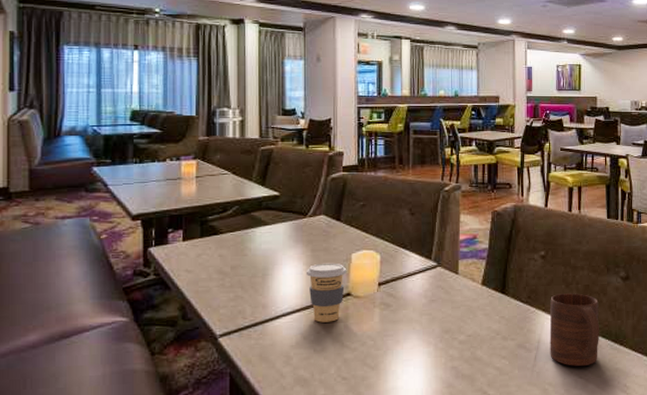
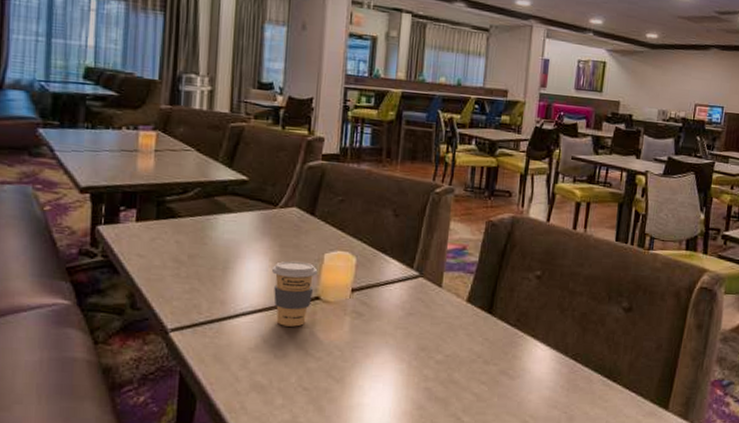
cup: present [549,293,600,367] -> none [534,319,595,401]

